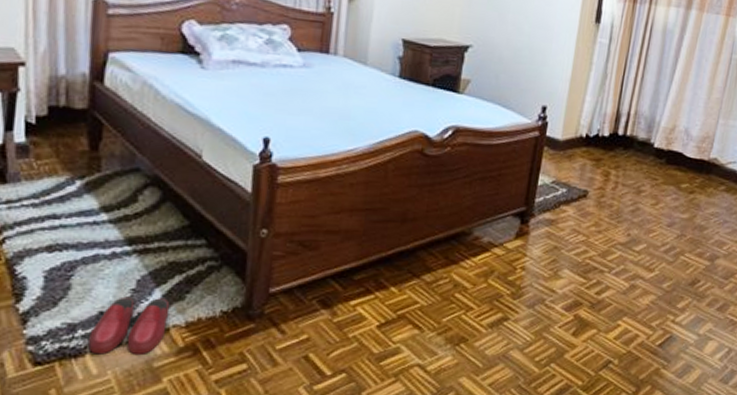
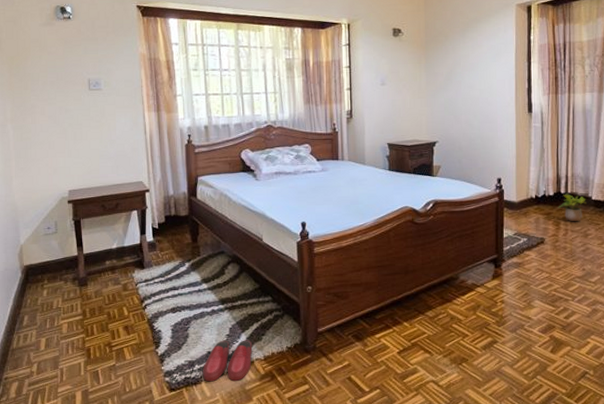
potted plant: none [611,134,647,174] -> present [558,192,587,222]

